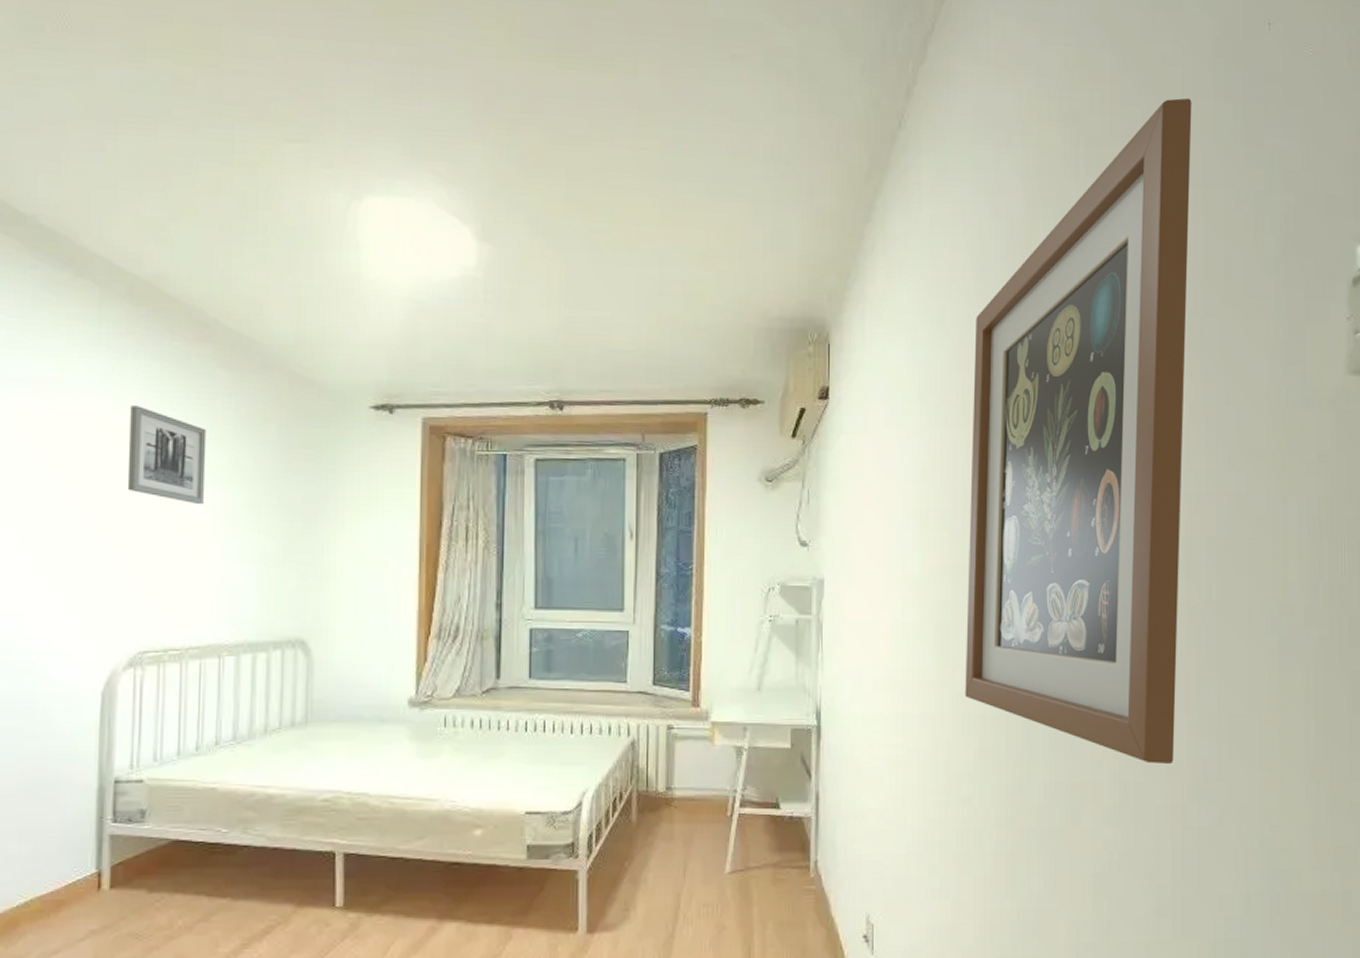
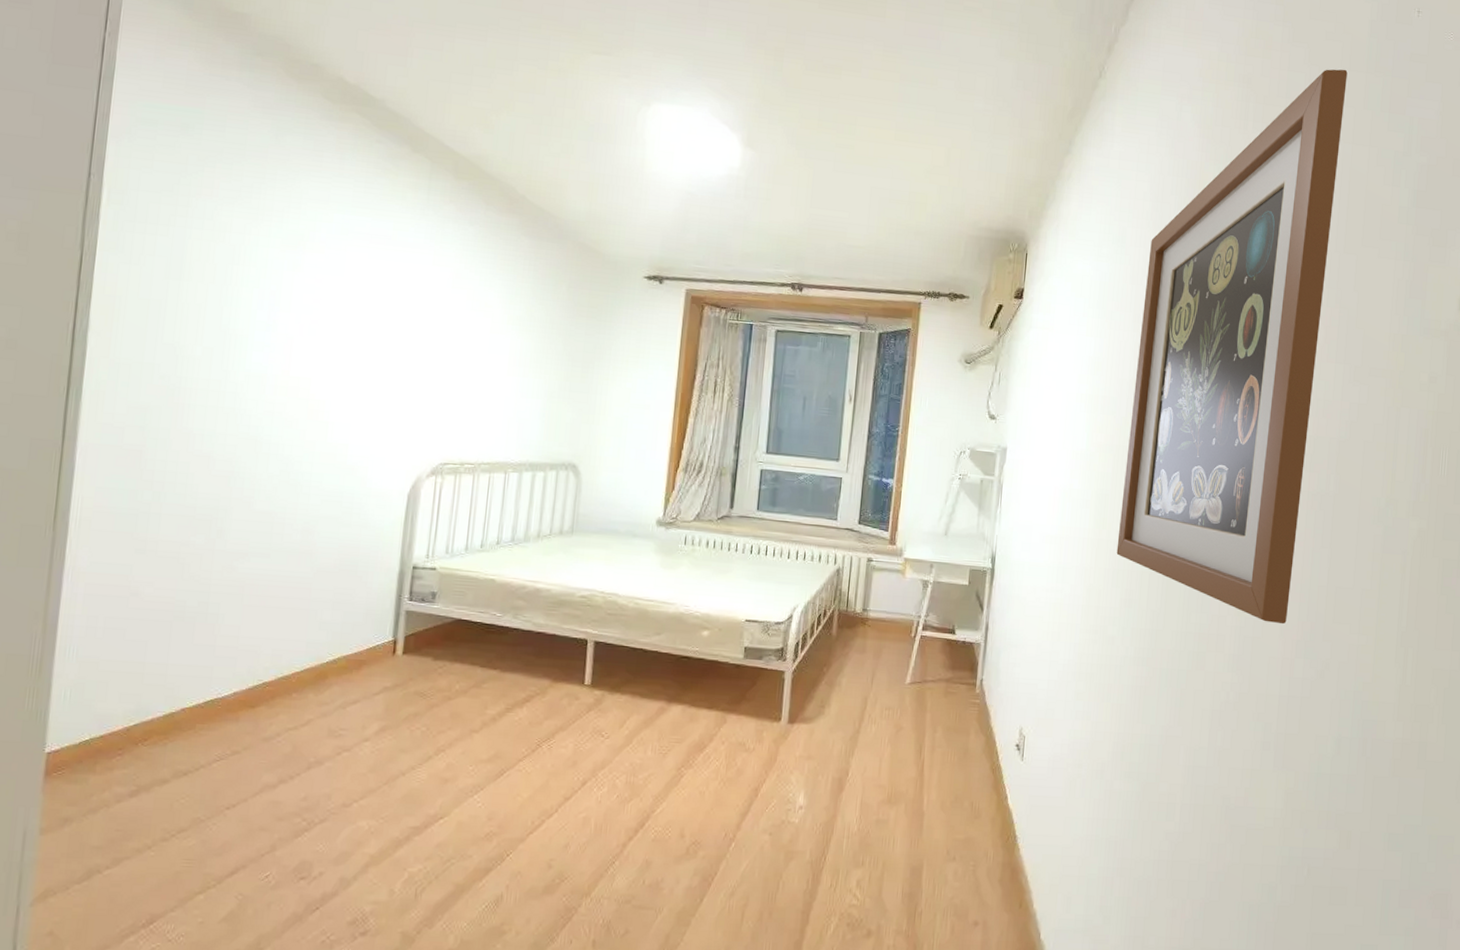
wall art: present [127,405,207,505] -> none [441,261,509,347]

